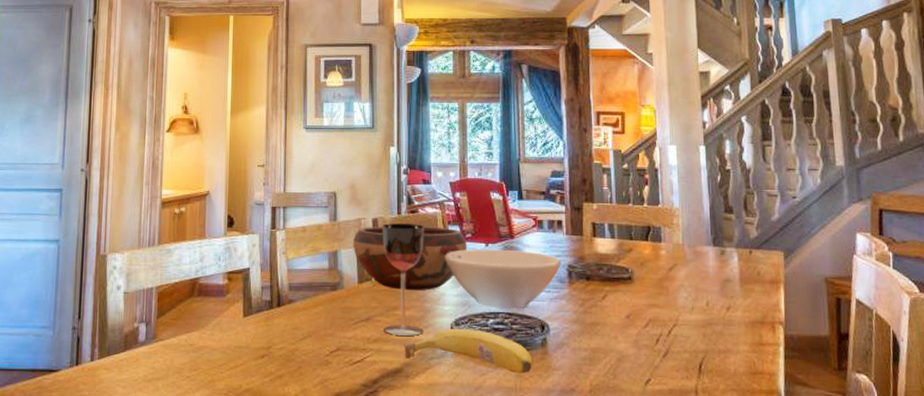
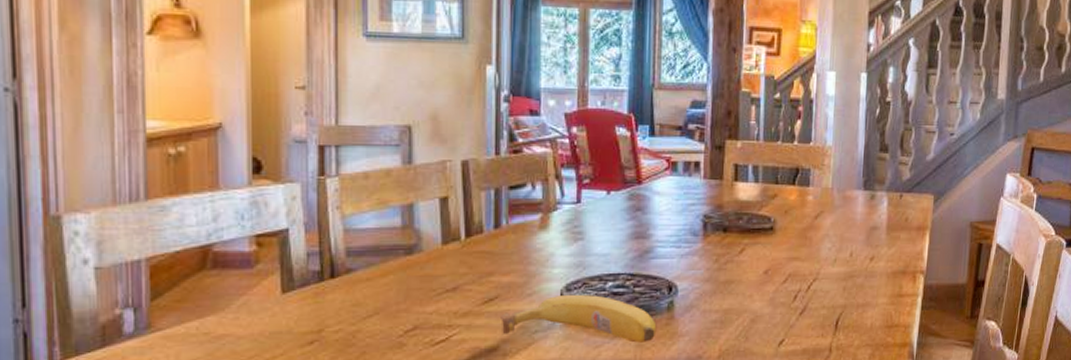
decorative bowl: present [352,226,467,290] -> none [434,170,584,251]
wineglass: present [383,223,424,336] -> none [475,167,530,307]
bowl: present [444,249,561,309] -> none [554,197,696,269]

